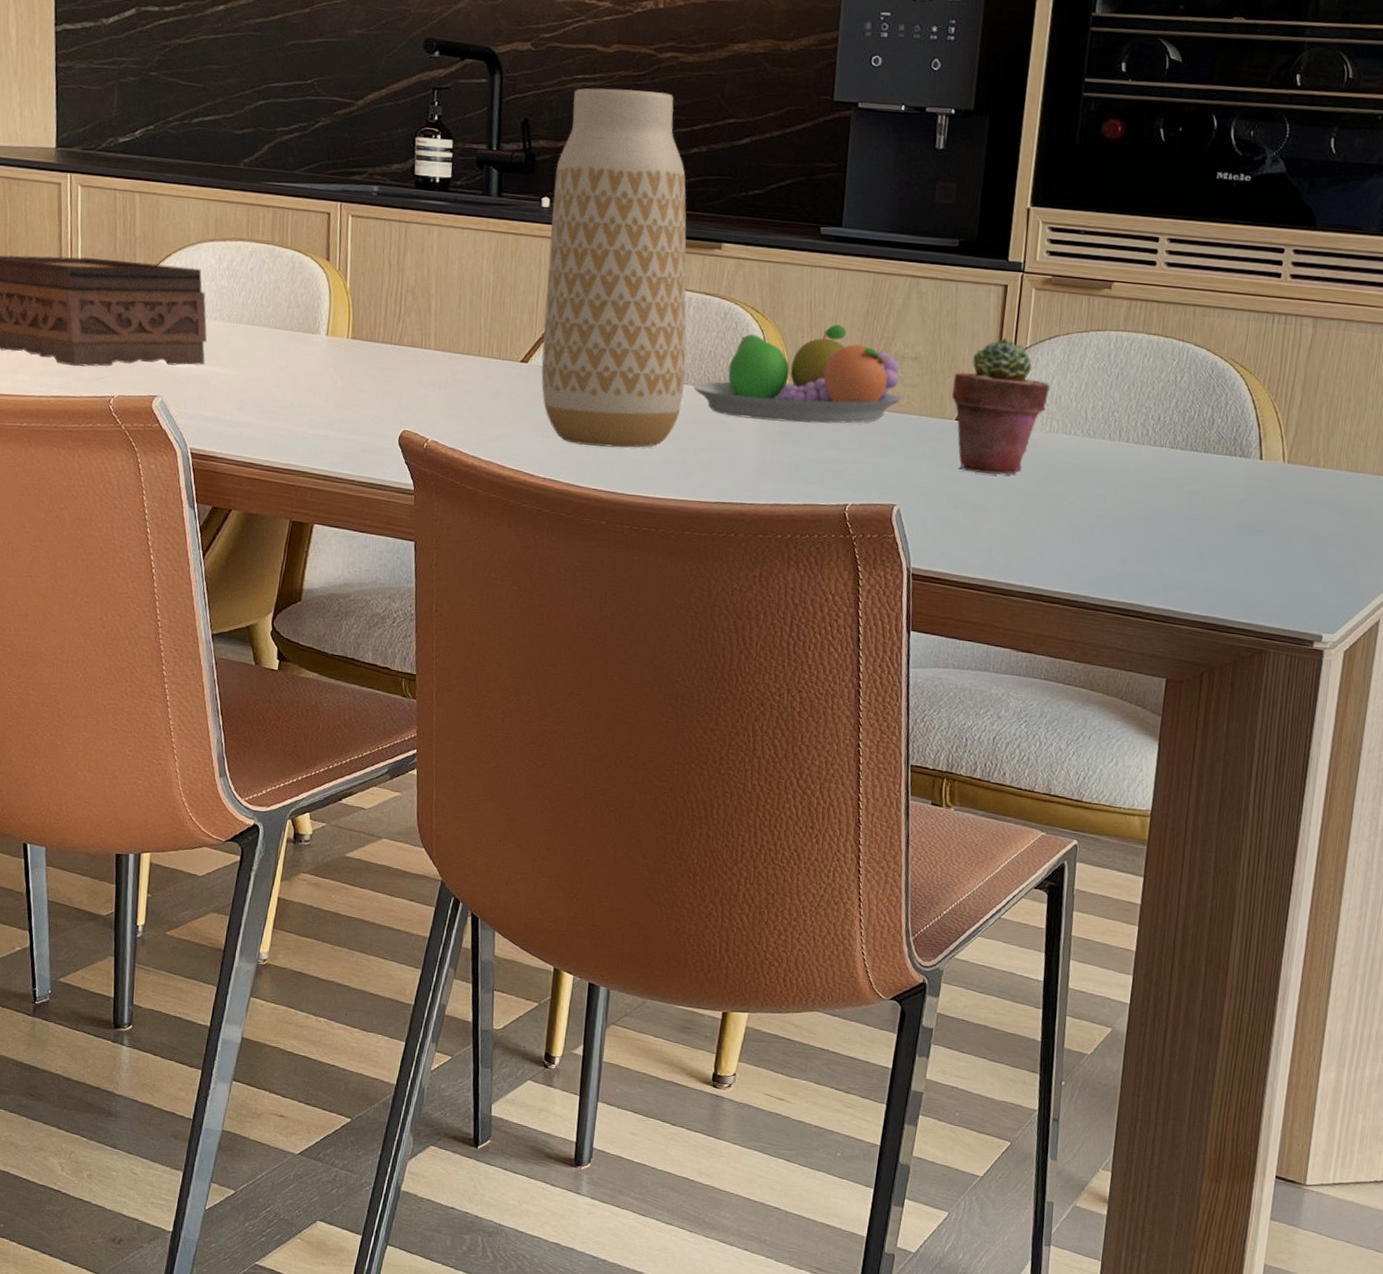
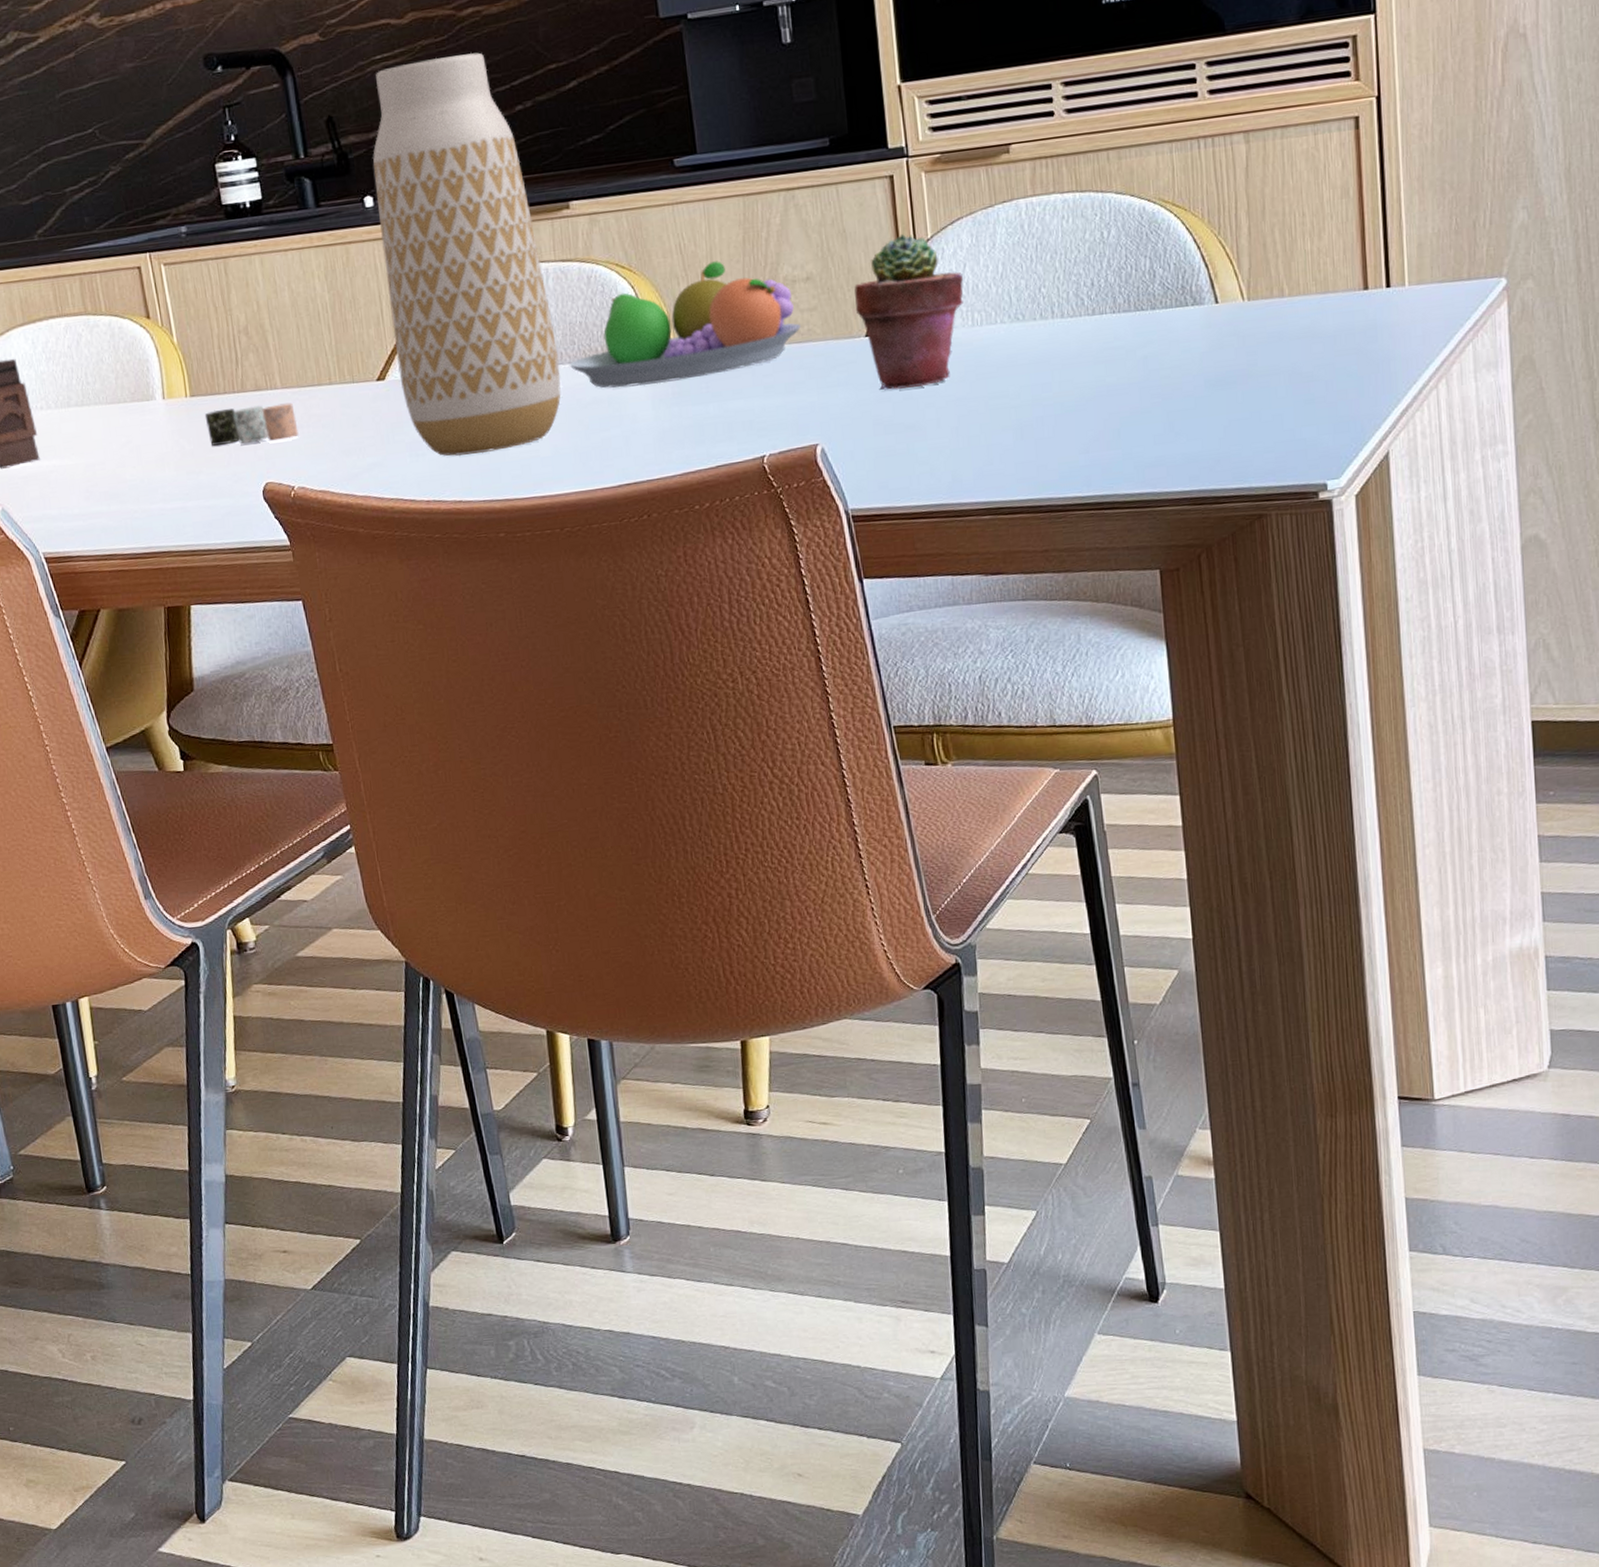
candle: none [360,355,443,396] -> present [204,402,299,446]

